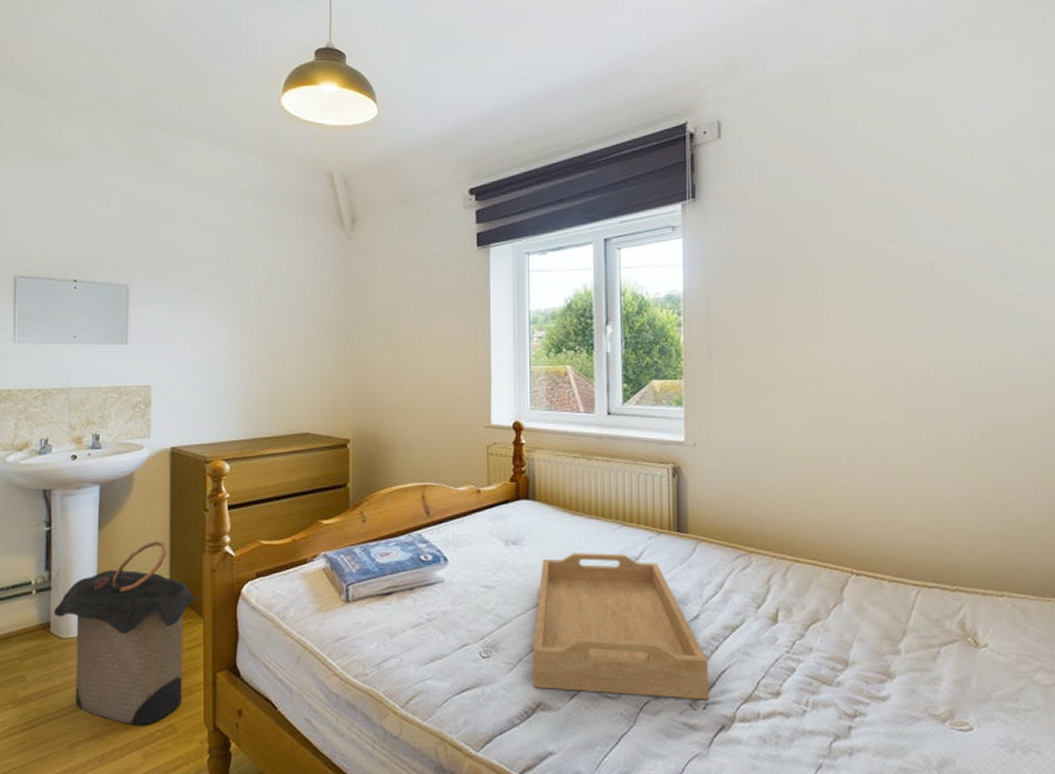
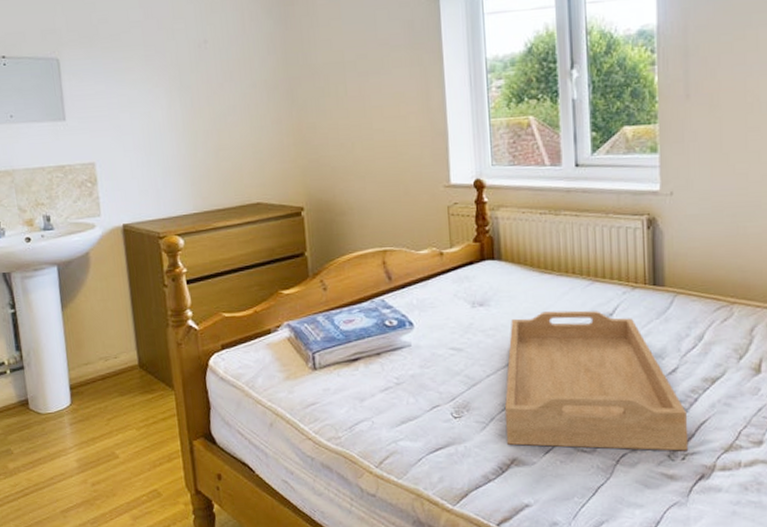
laundry hamper: present [53,541,199,725] -> none [29,318,168,490]

